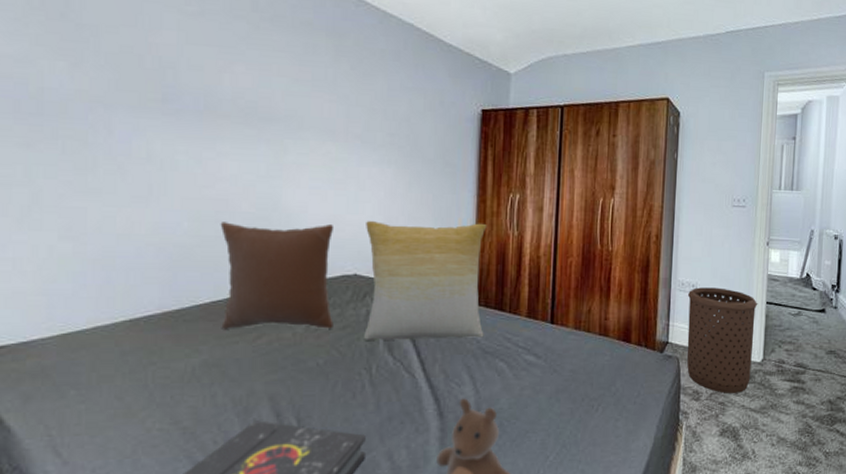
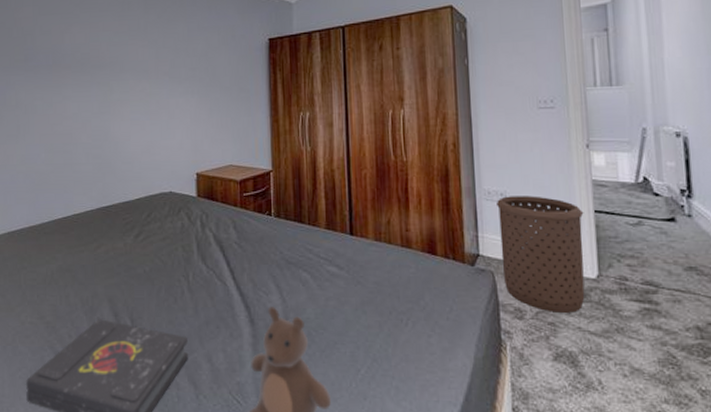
pillow: present [220,222,335,329] -> none [67,150,155,240]
pillow: present [364,221,487,340] -> none [177,141,286,250]

